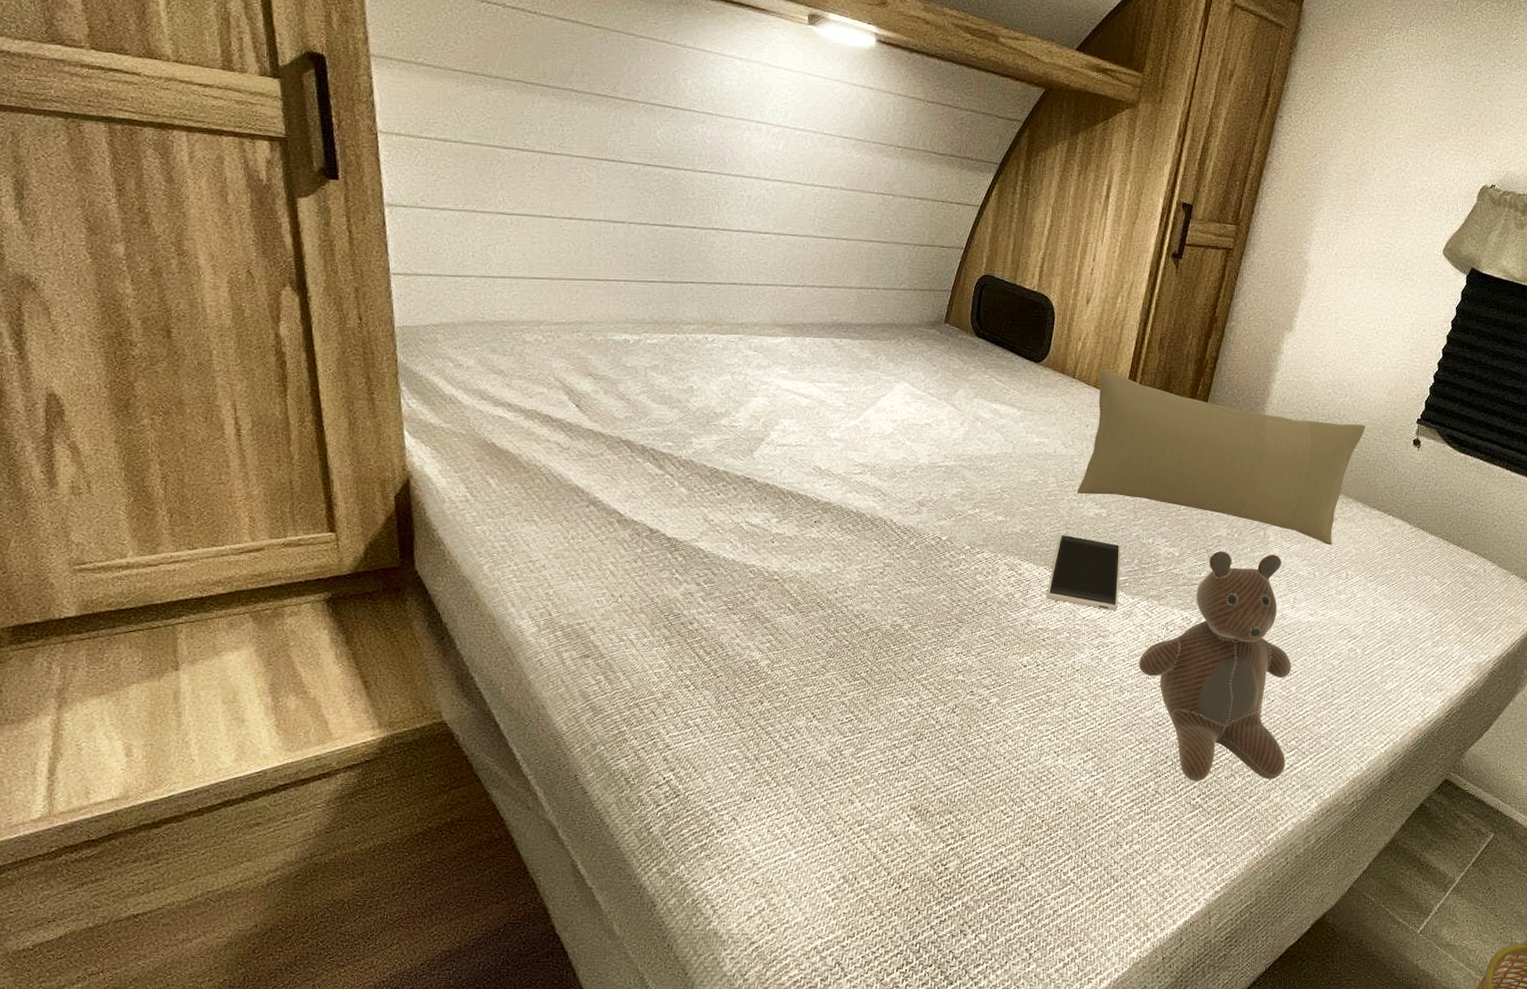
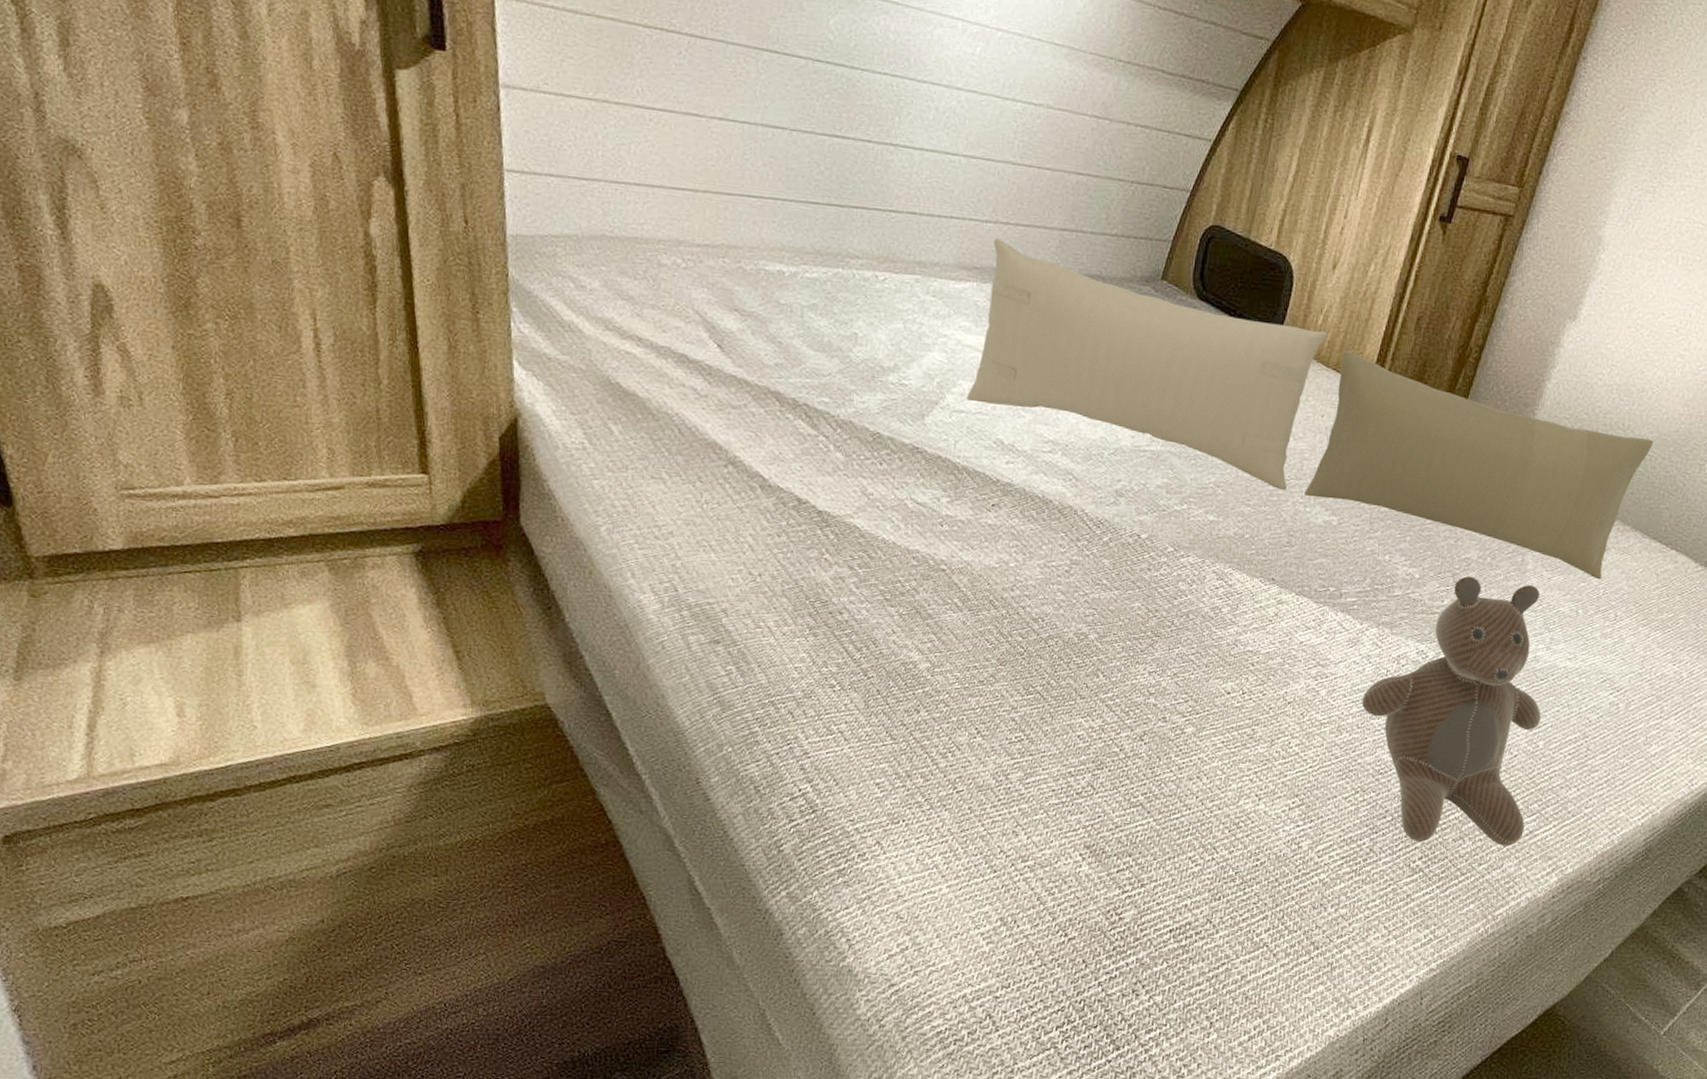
pillow: none [788,299,1086,490] -> present [967,238,1327,490]
tablet: present [1047,534,1121,610] -> none [1260,542,1351,637]

